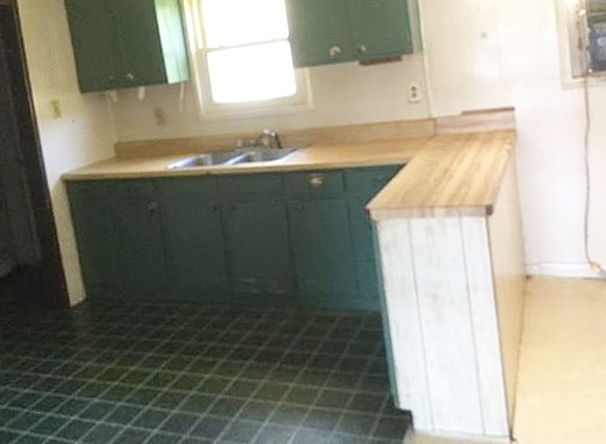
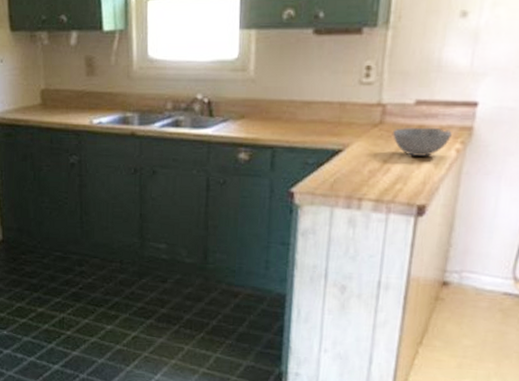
bowl: none [448,133,500,161] -> present [393,127,452,156]

